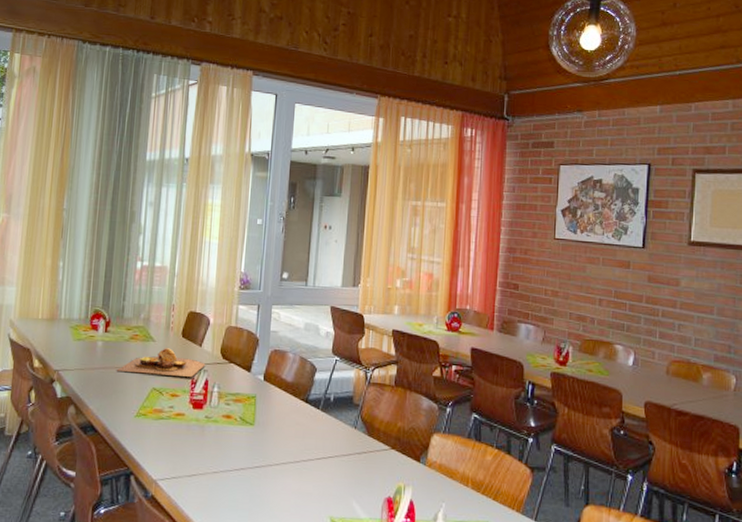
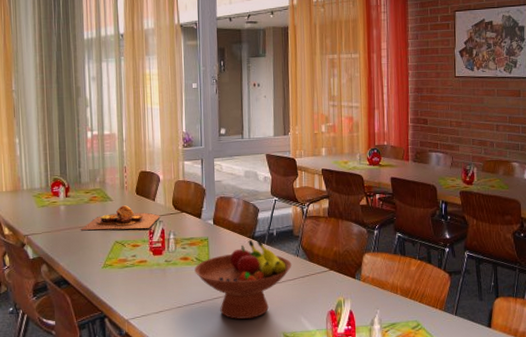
fruit bowl: none [237,403,348,497] -> present [194,240,292,320]

